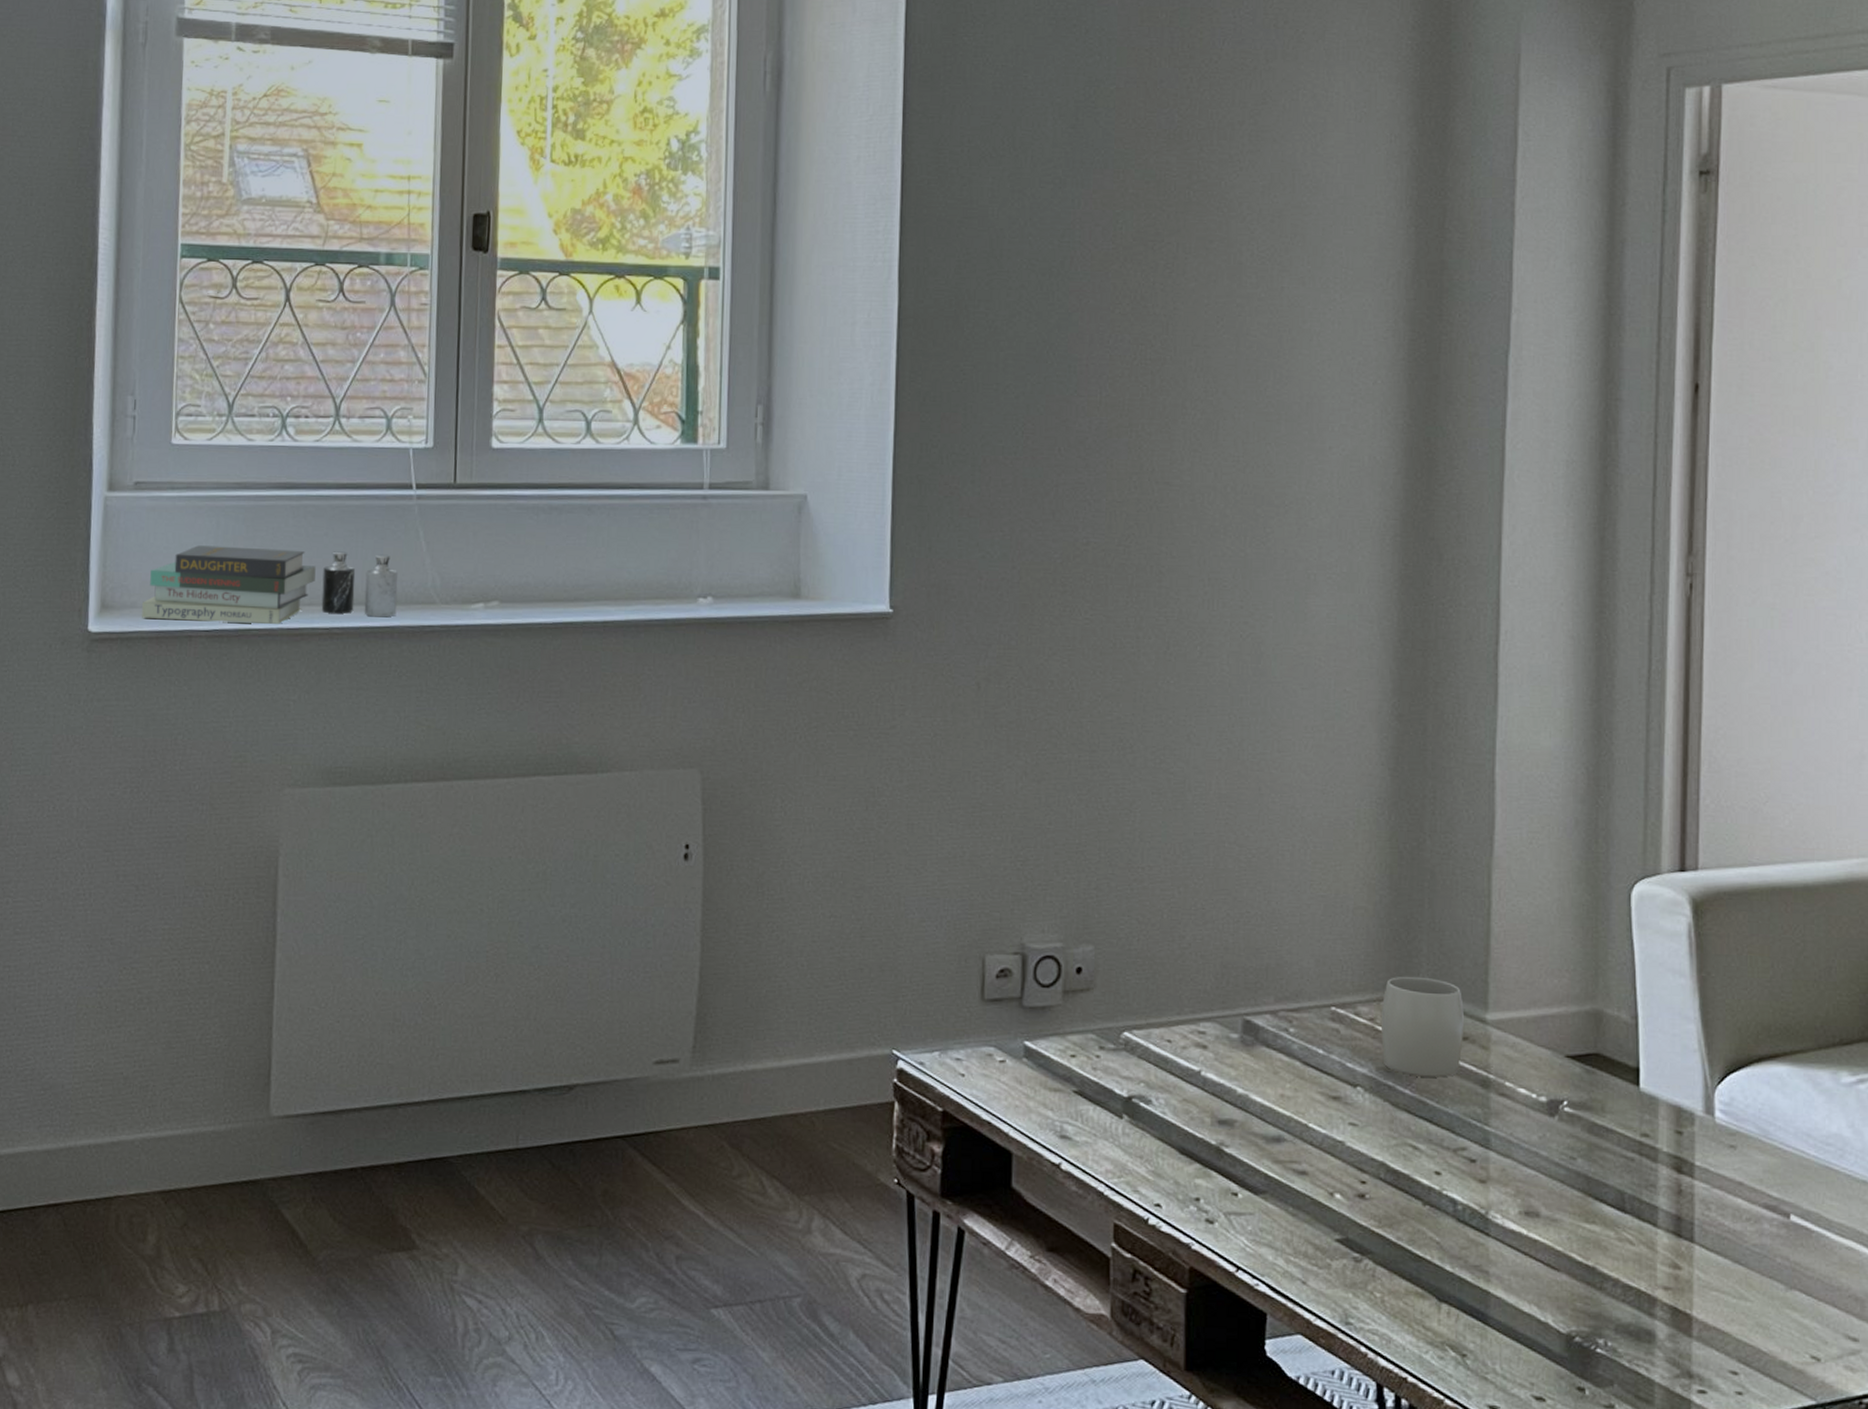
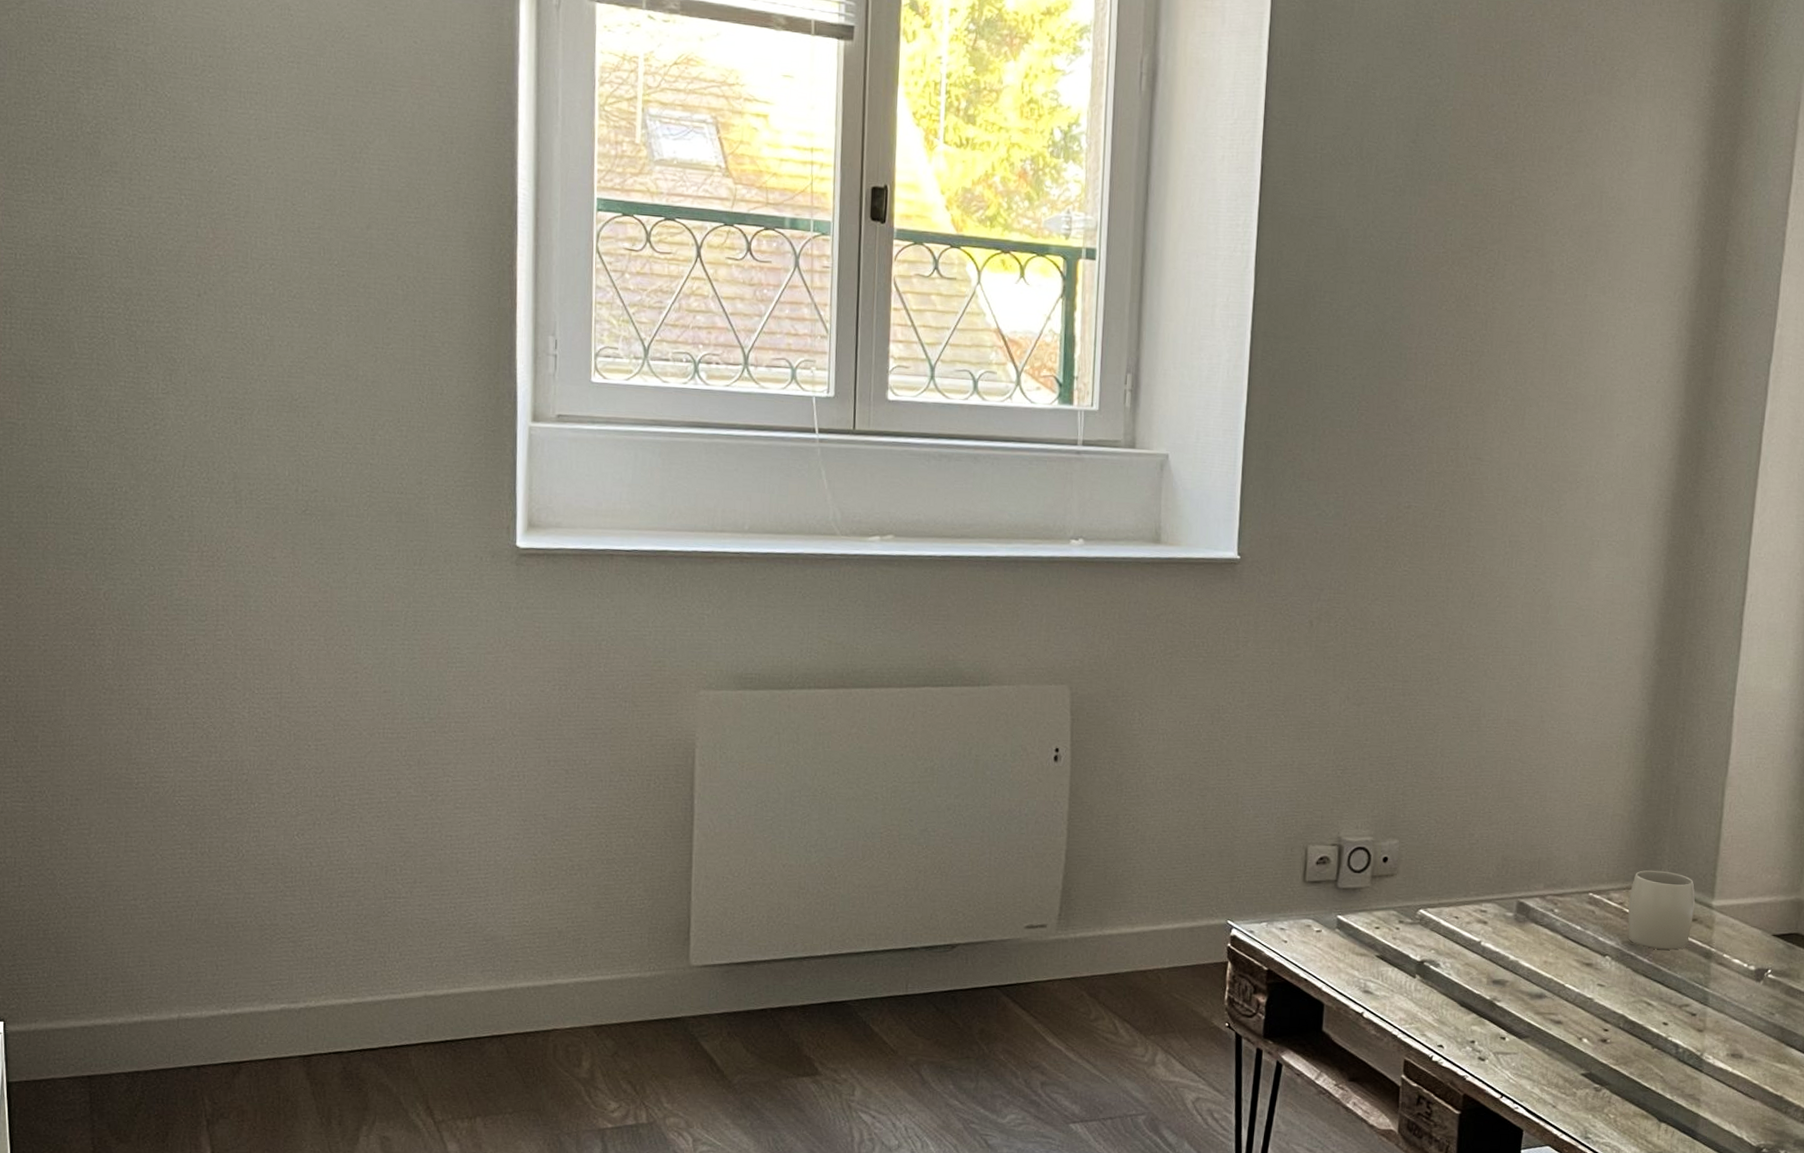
books: present [141,545,316,625] -> none [566,474,727,548]
candle: present [321,551,399,617] -> none [732,485,803,545]

